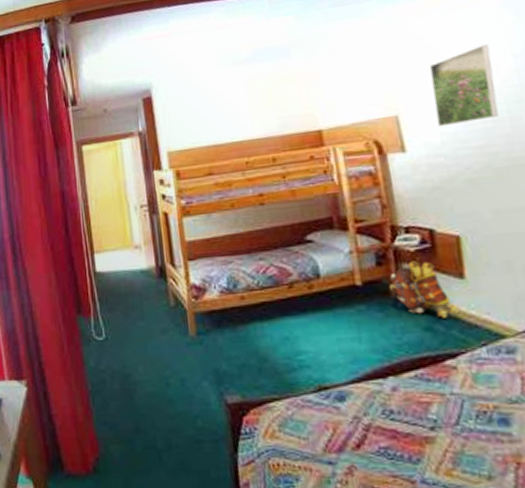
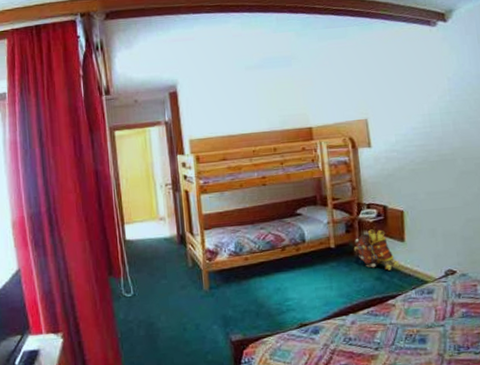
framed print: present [429,44,499,127] -> none [391,69,435,129]

